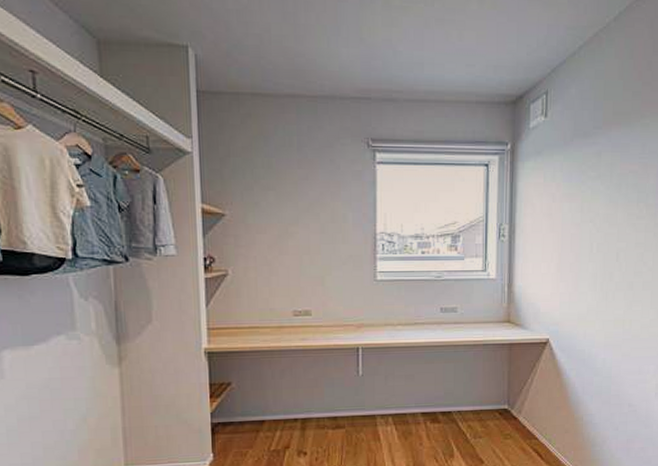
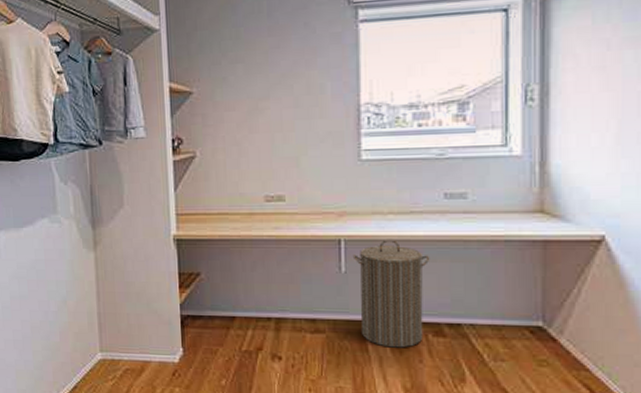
laundry hamper: none [368,345,429,436] -> present [352,238,430,348]

